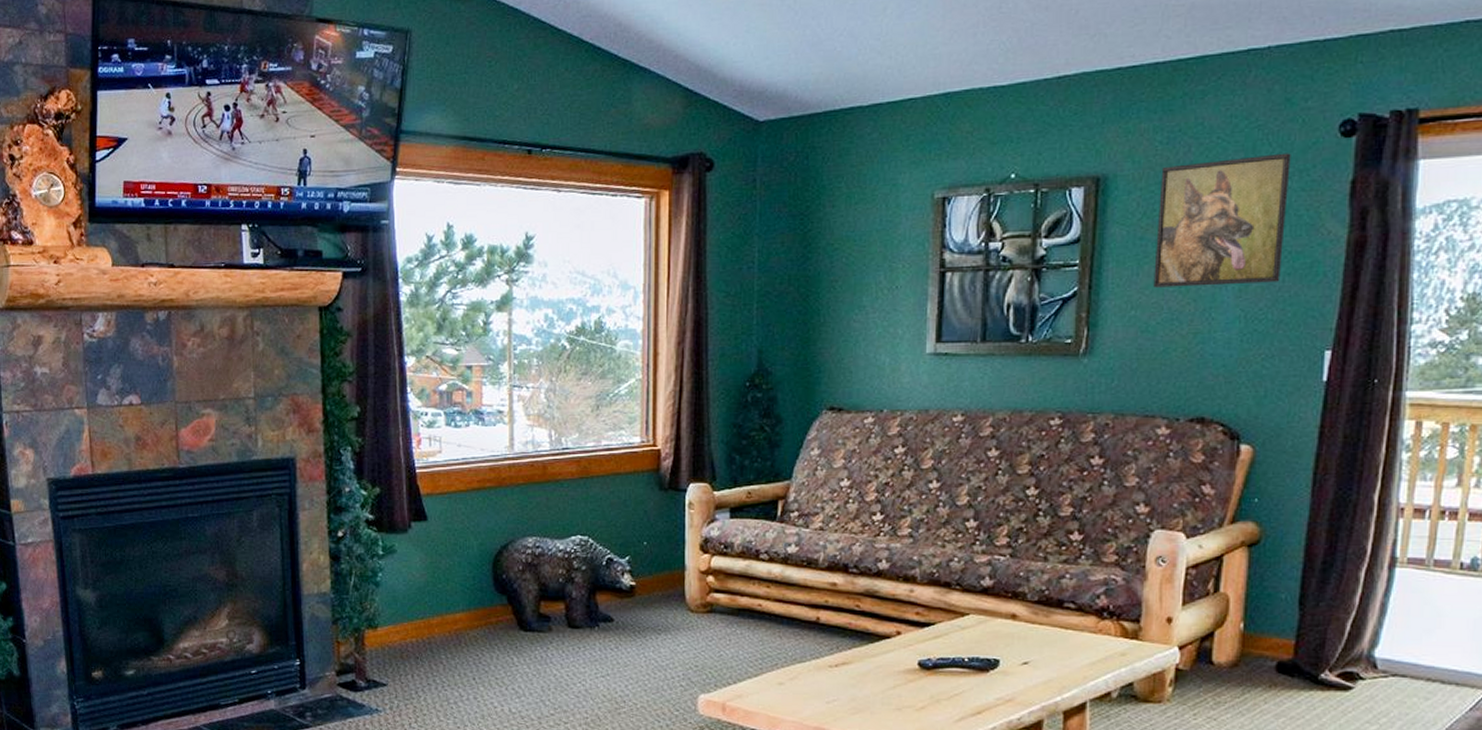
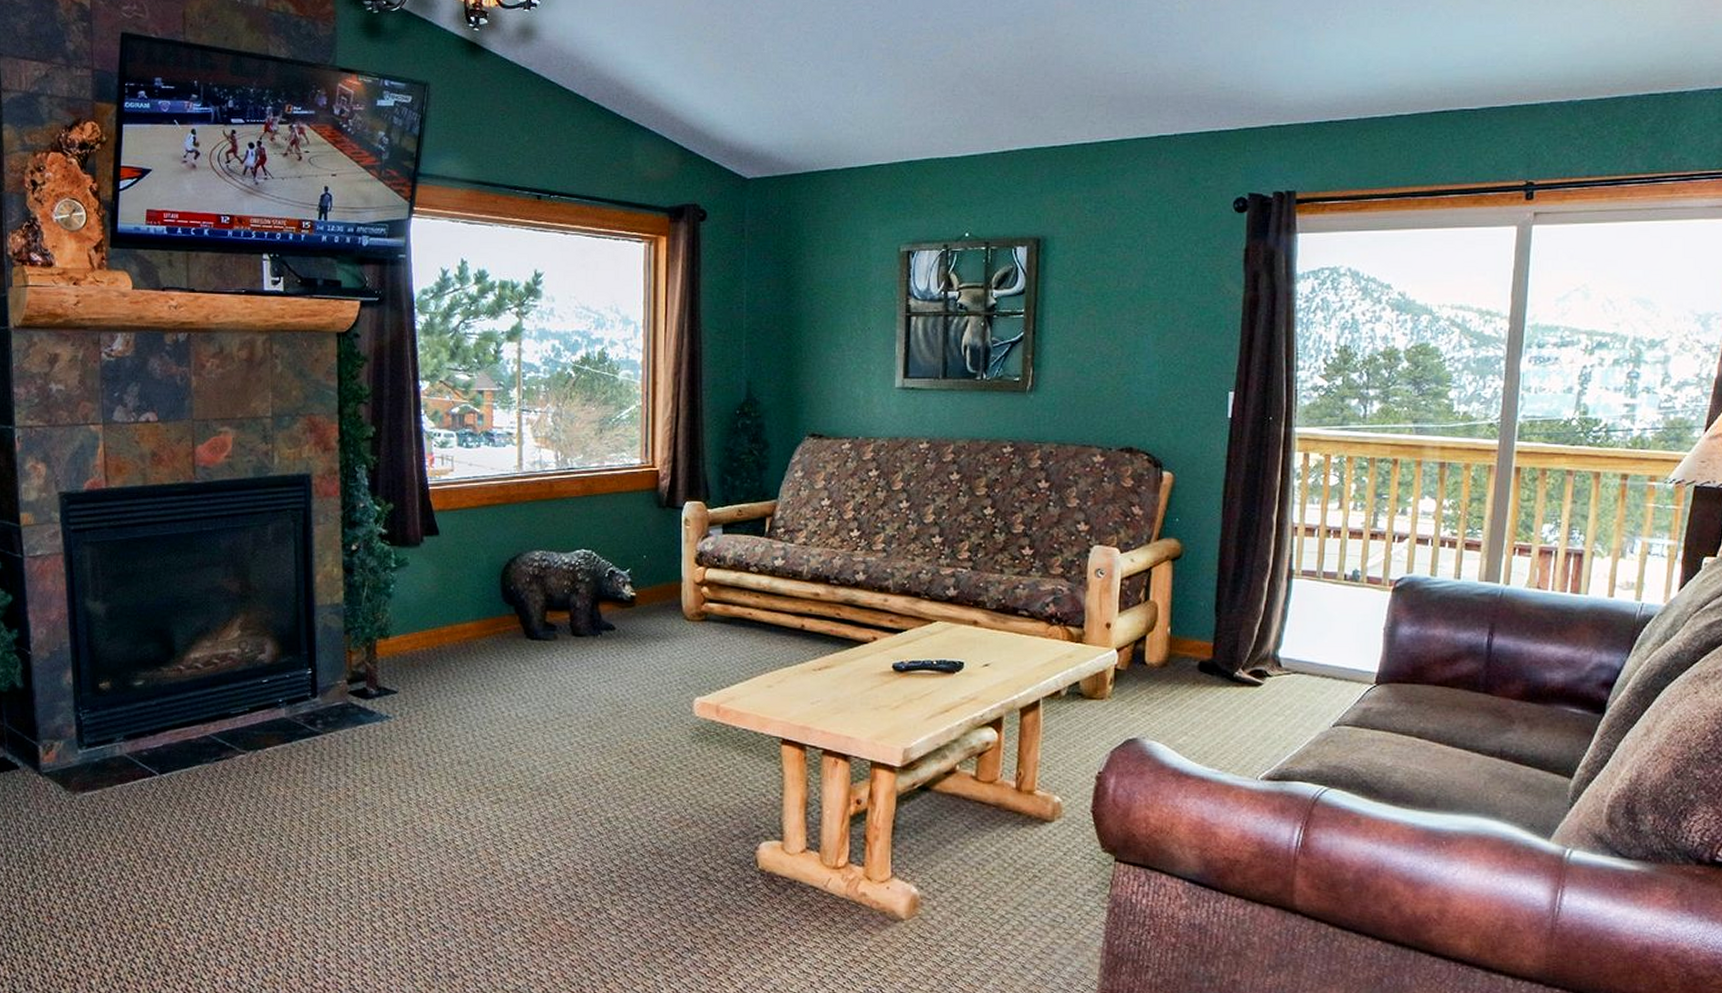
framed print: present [1153,153,1291,288] -> none [1087,224,1196,335]

